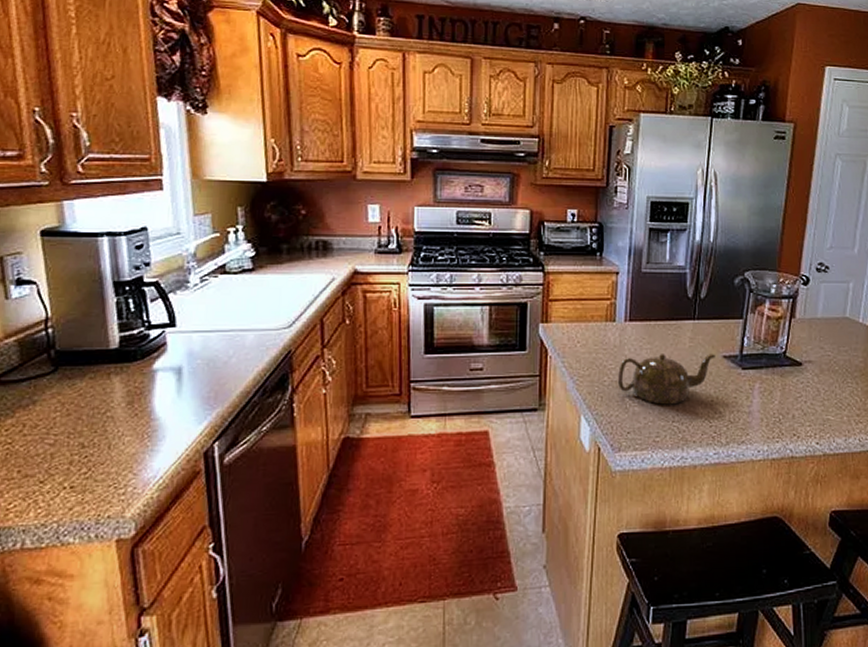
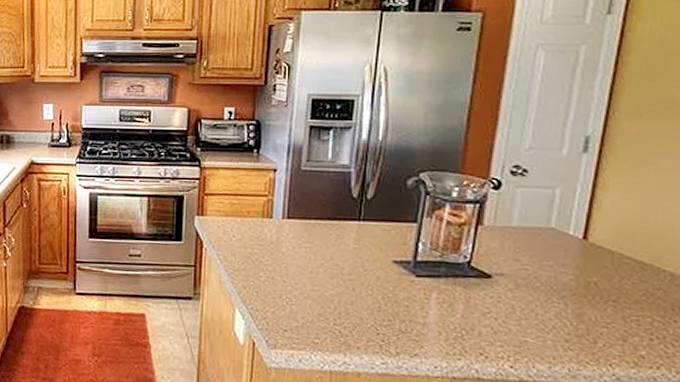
teapot: present [618,354,715,405] -> none [275,254,384,307]

